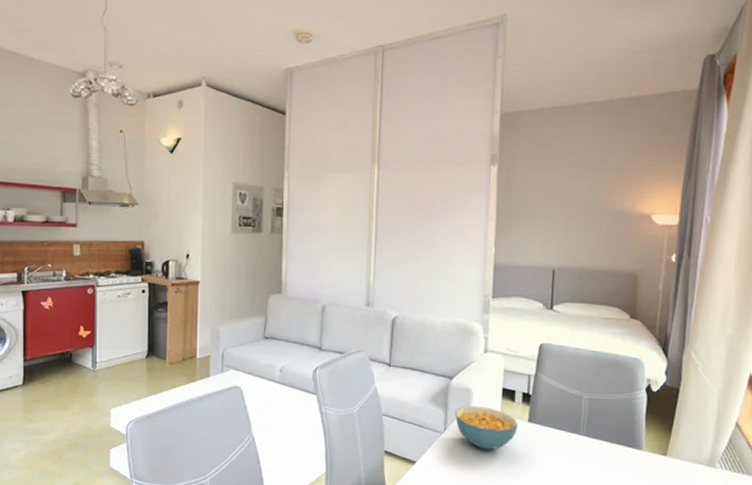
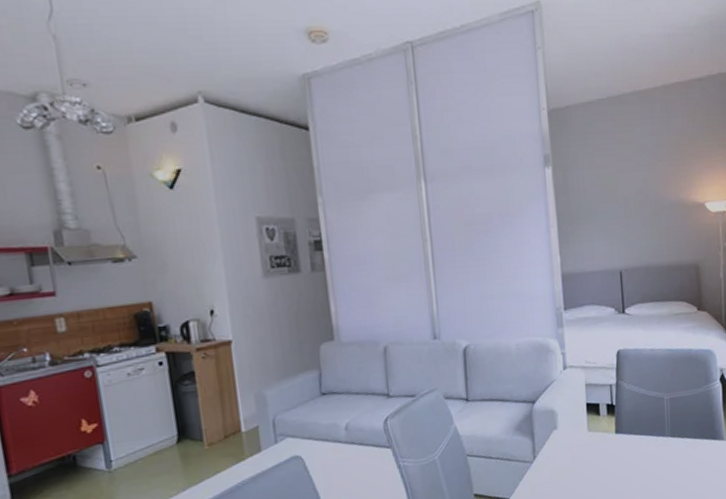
cereal bowl: present [455,405,519,450] -> none [542,426,607,472]

